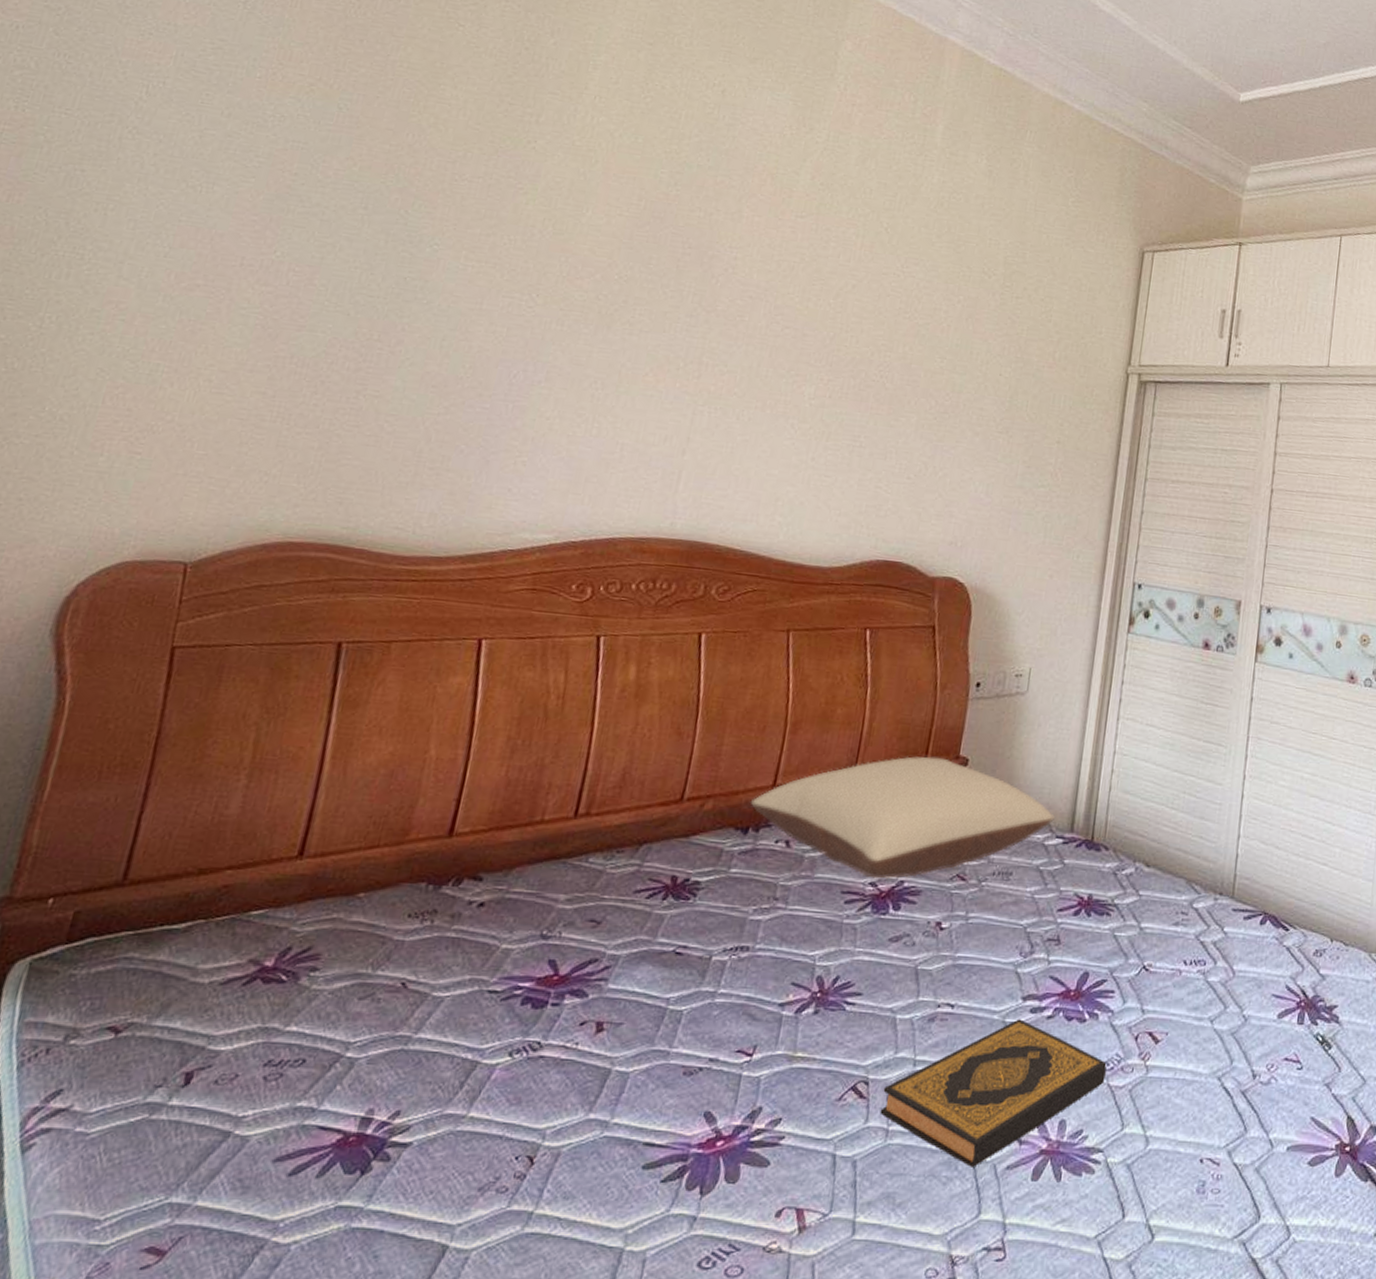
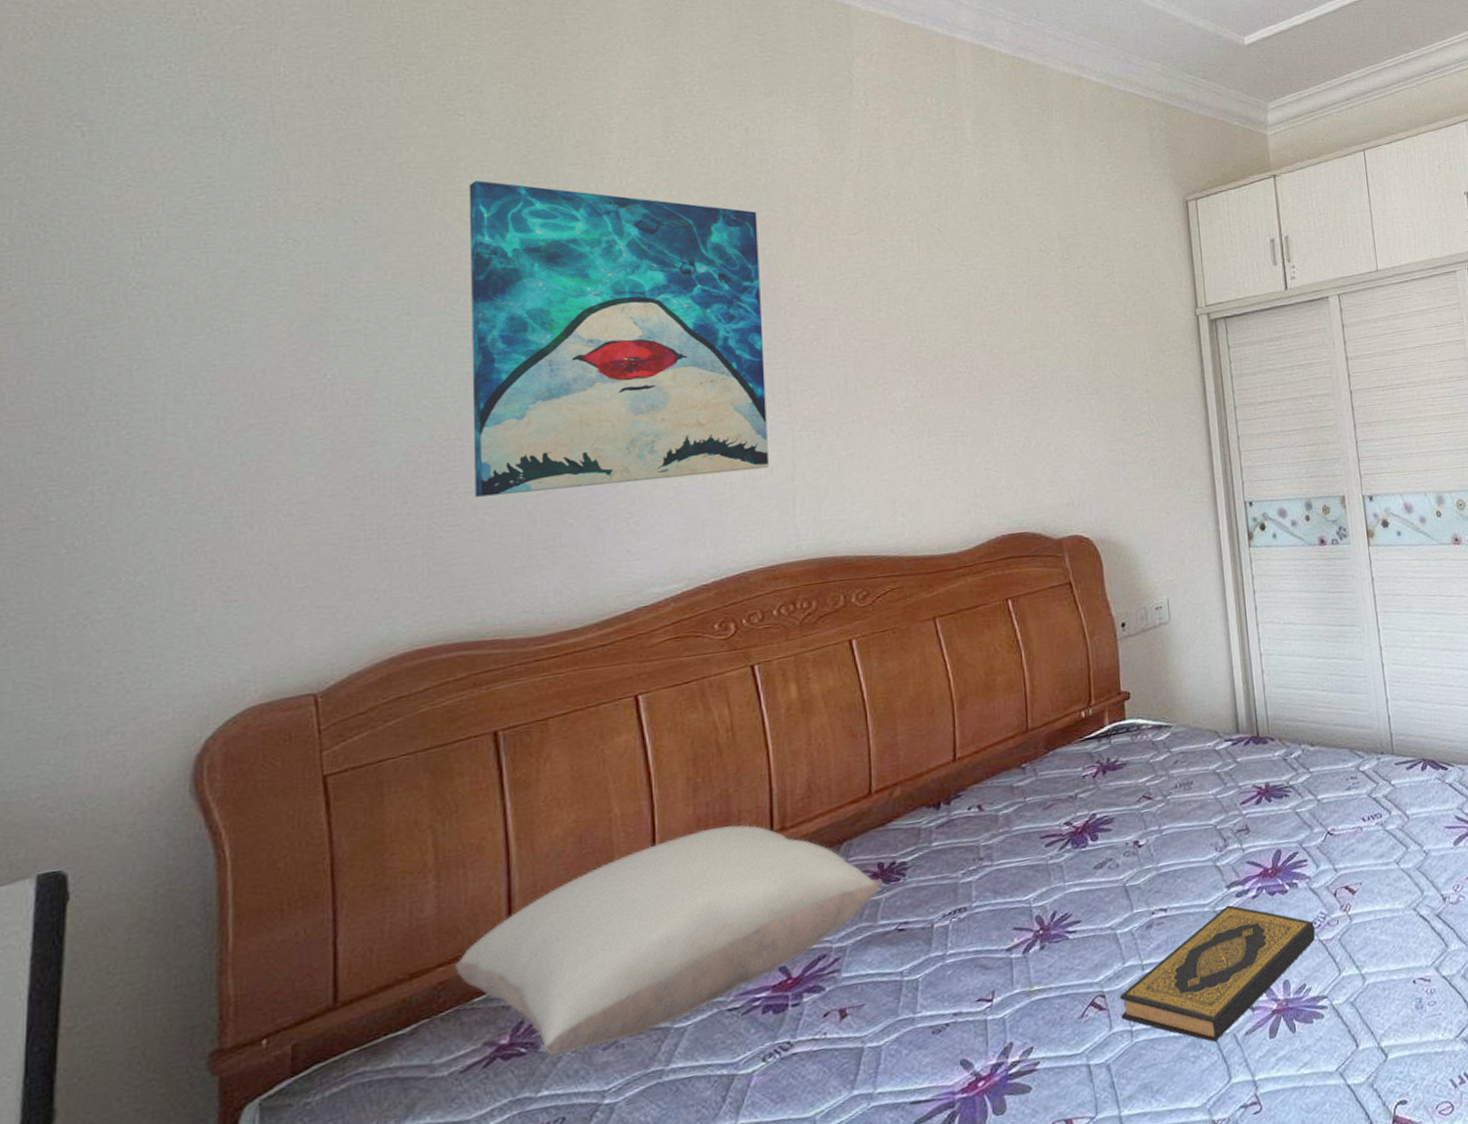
pillow: none [241,794,673,994] -> present [454,824,883,1057]
wall art: none [380,90,714,437] -> present [469,180,769,497]
pillow: present [749,756,1055,880] -> none [935,697,1220,818]

